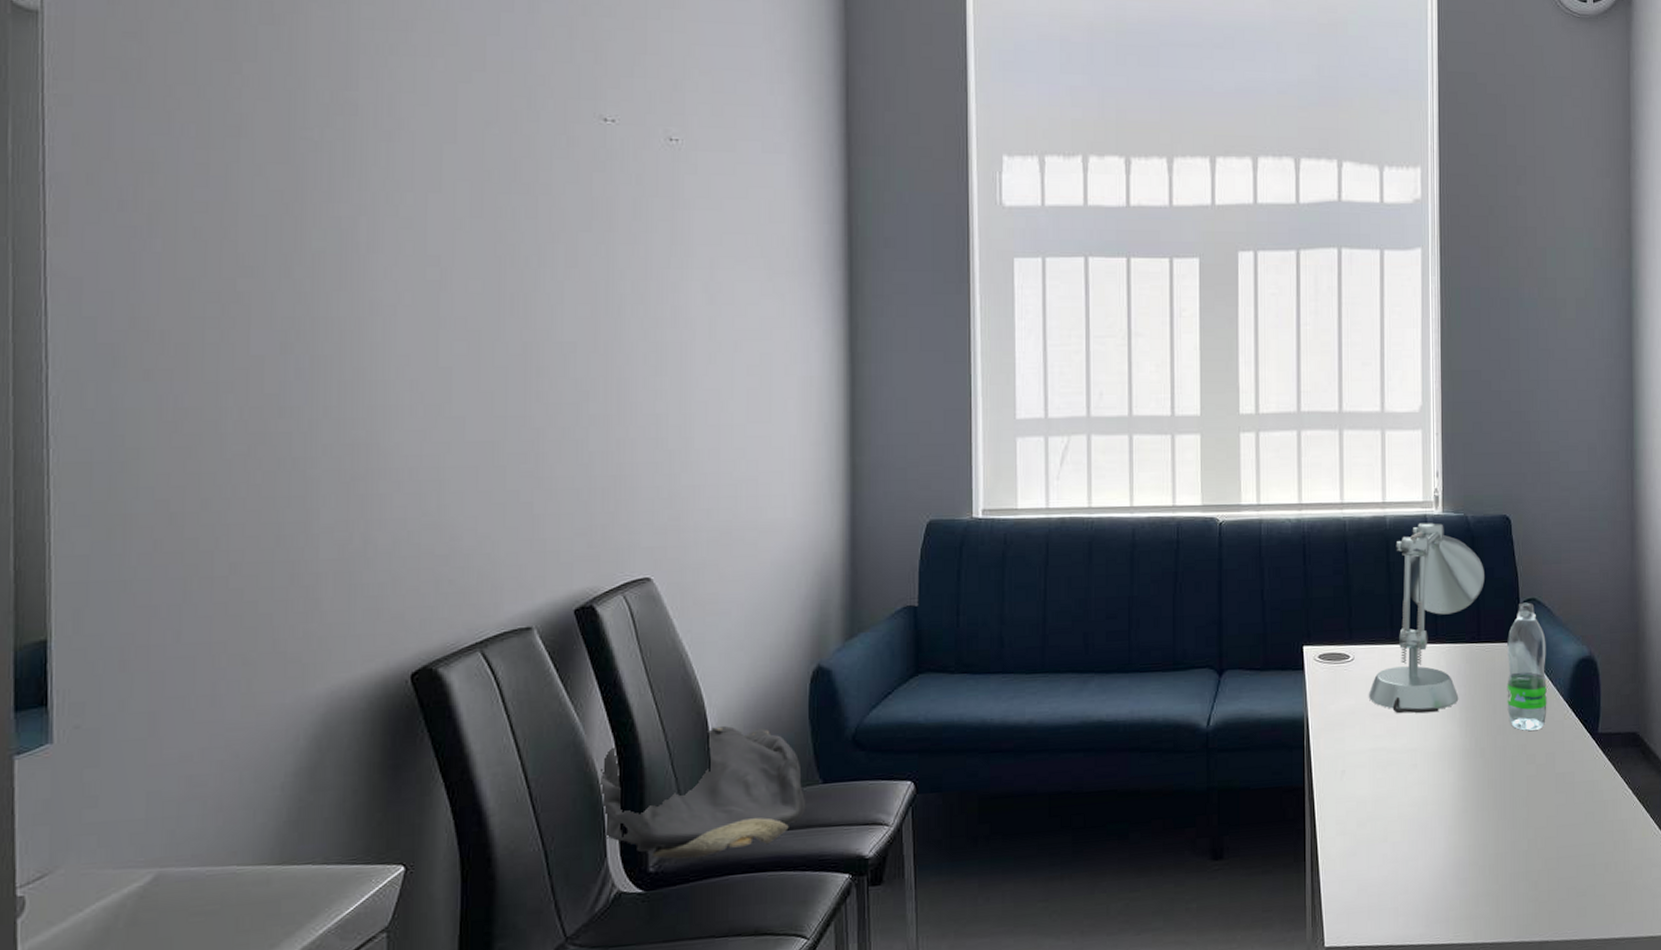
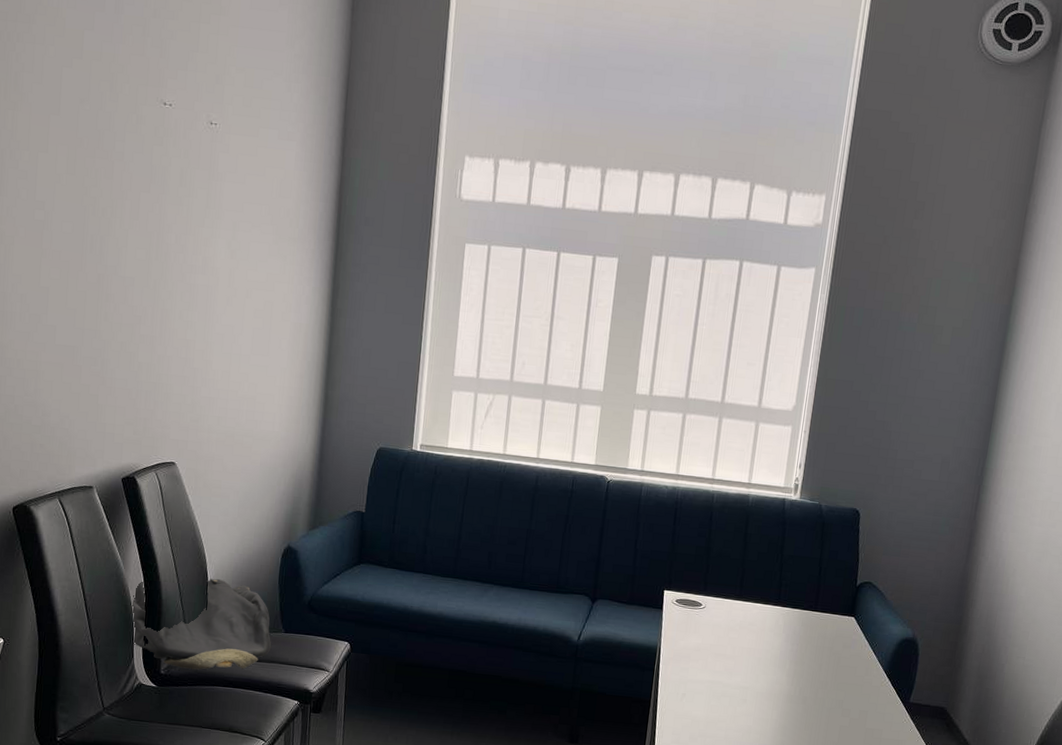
desk lamp: present [1368,523,1484,714] -> none [713,505,830,662]
bottle: present [1506,602,1547,731] -> none [831,584,876,691]

